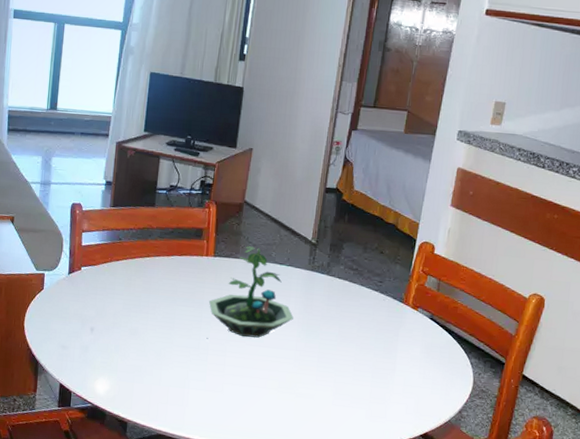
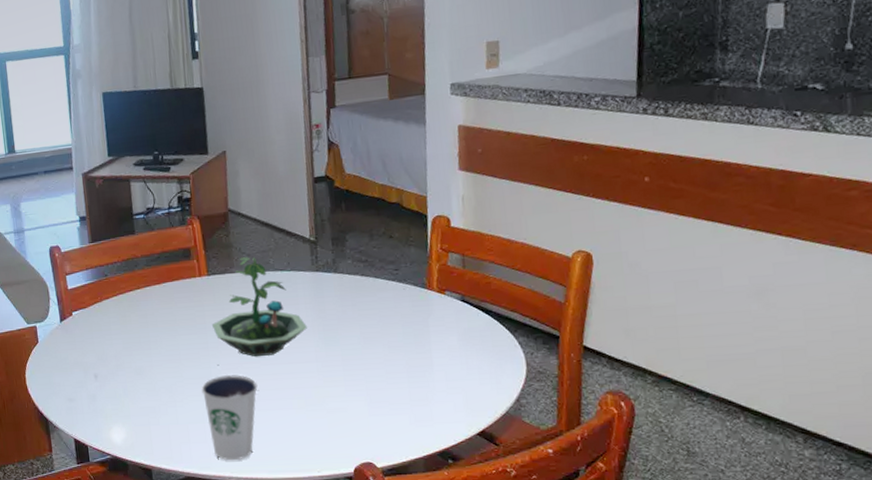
dixie cup: none [187,348,239,427] -> present [201,375,258,461]

